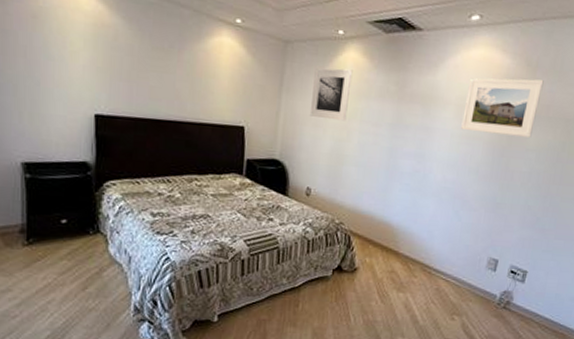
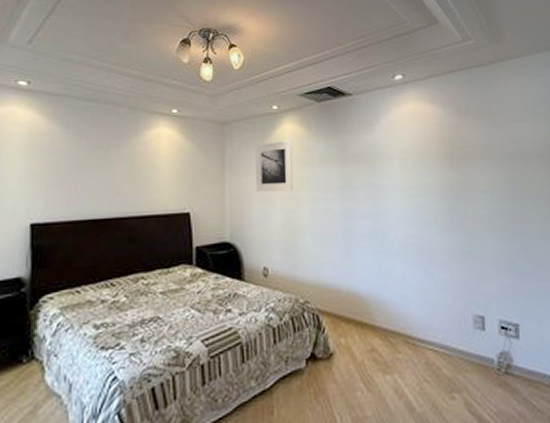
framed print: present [461,78,544,138] -> none [407,124,481,183]

